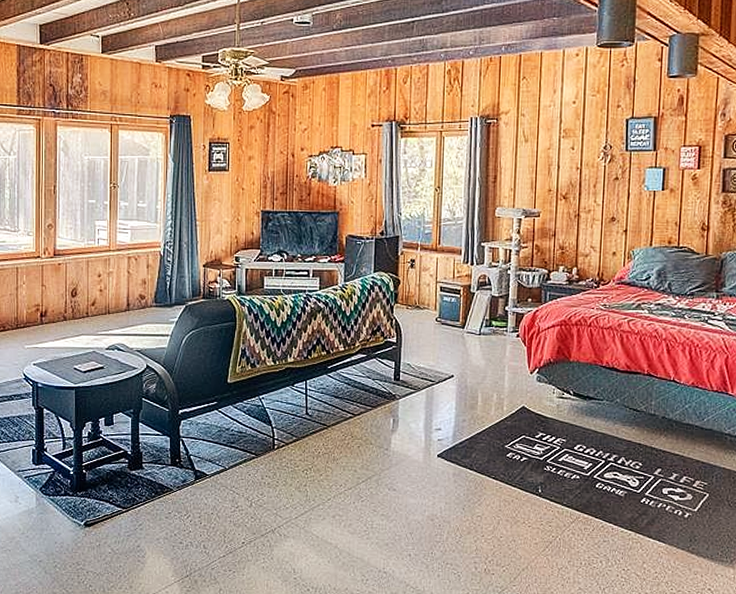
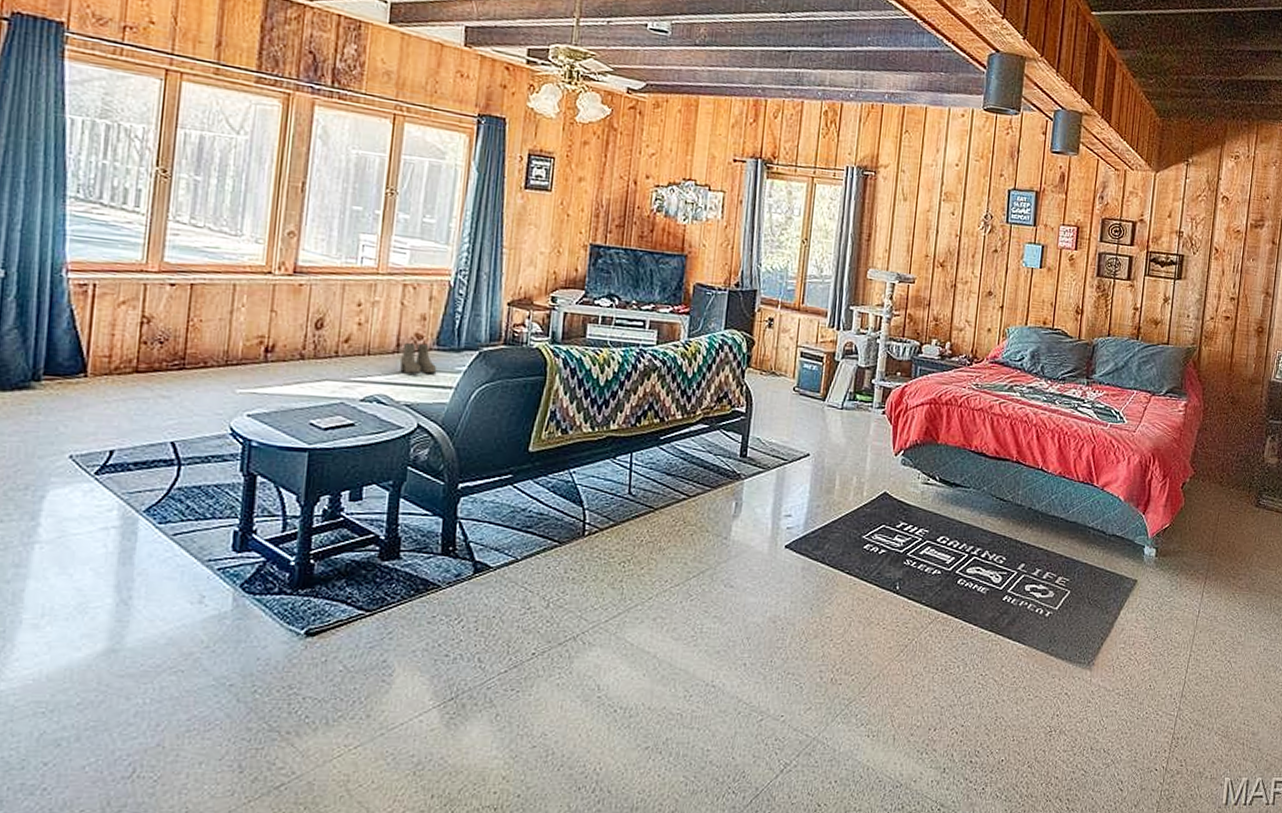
boots: none [130,302,157,327] -> present [399,343,437,374]

